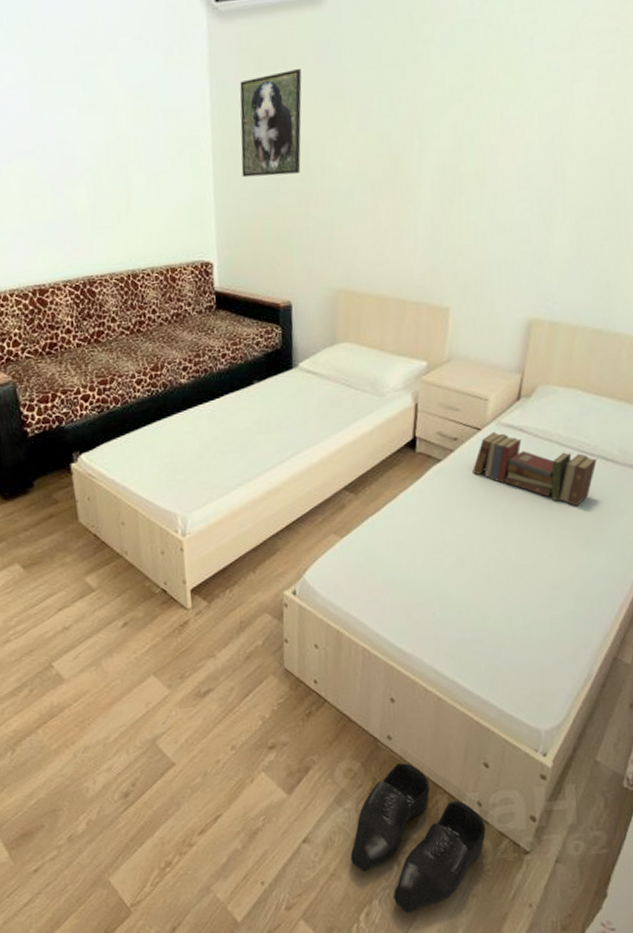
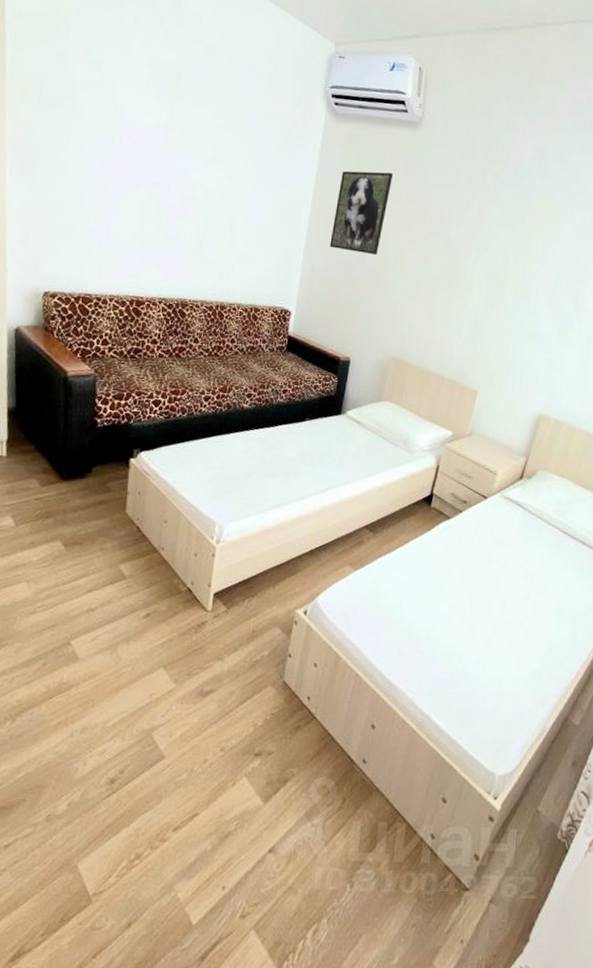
shoe: present [350,763,486,914] -> none [309,787,435,936]
book: present [473,431,597,506] -> none [475,501,576,578]

